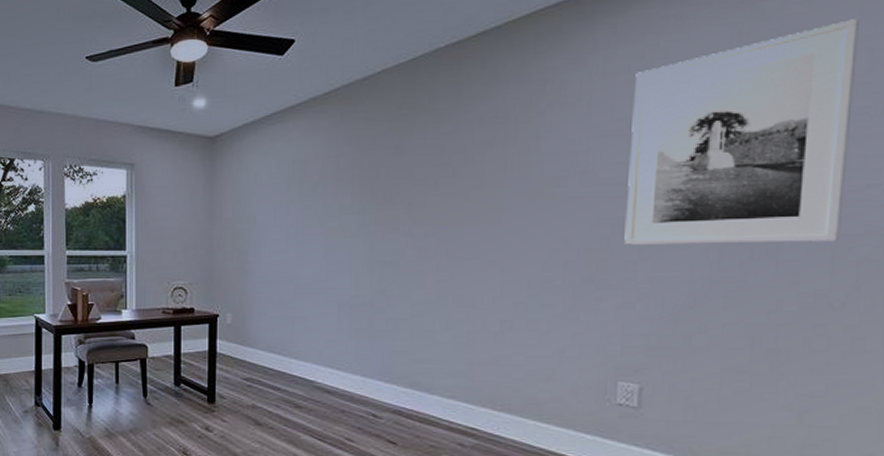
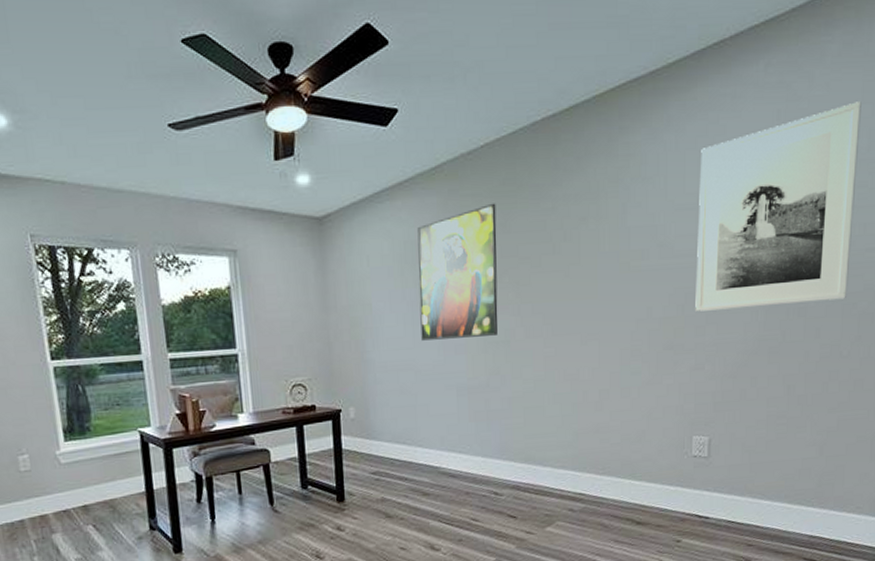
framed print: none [304,126,391,255] -> present [417,203,498,341]

